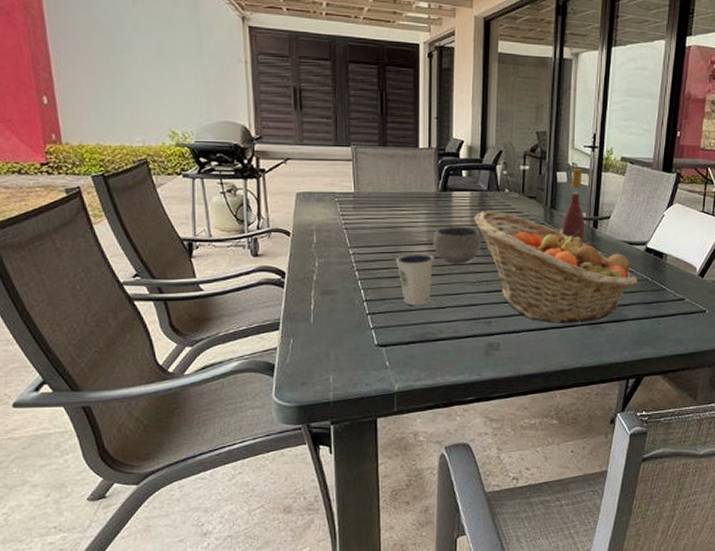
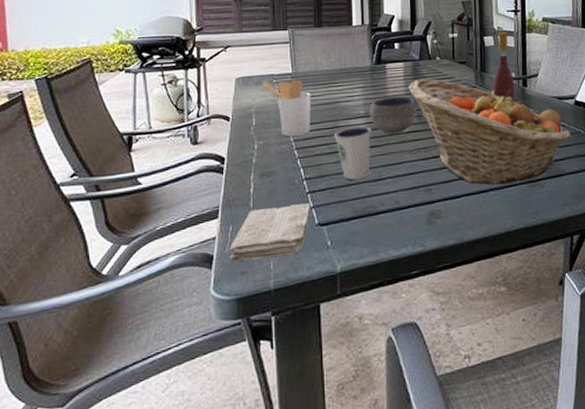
washcloth: none [290,324,371,372] -> present [229,203,311,262]
utensil holder: none [324,199,374,257] -> present [262,79,311,137]

